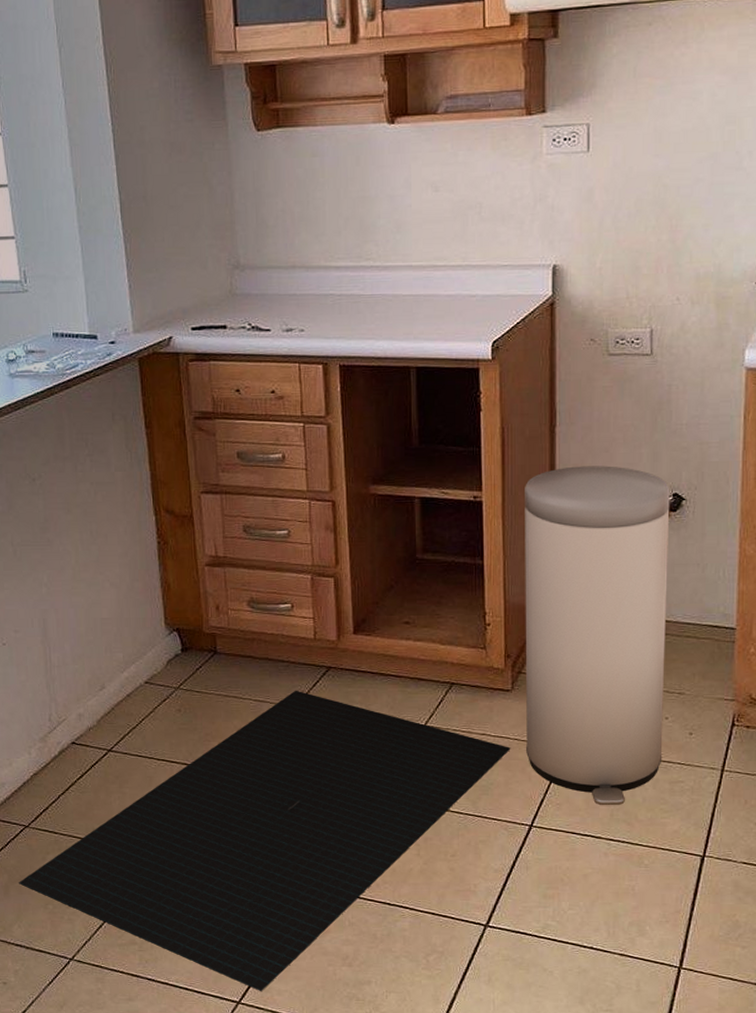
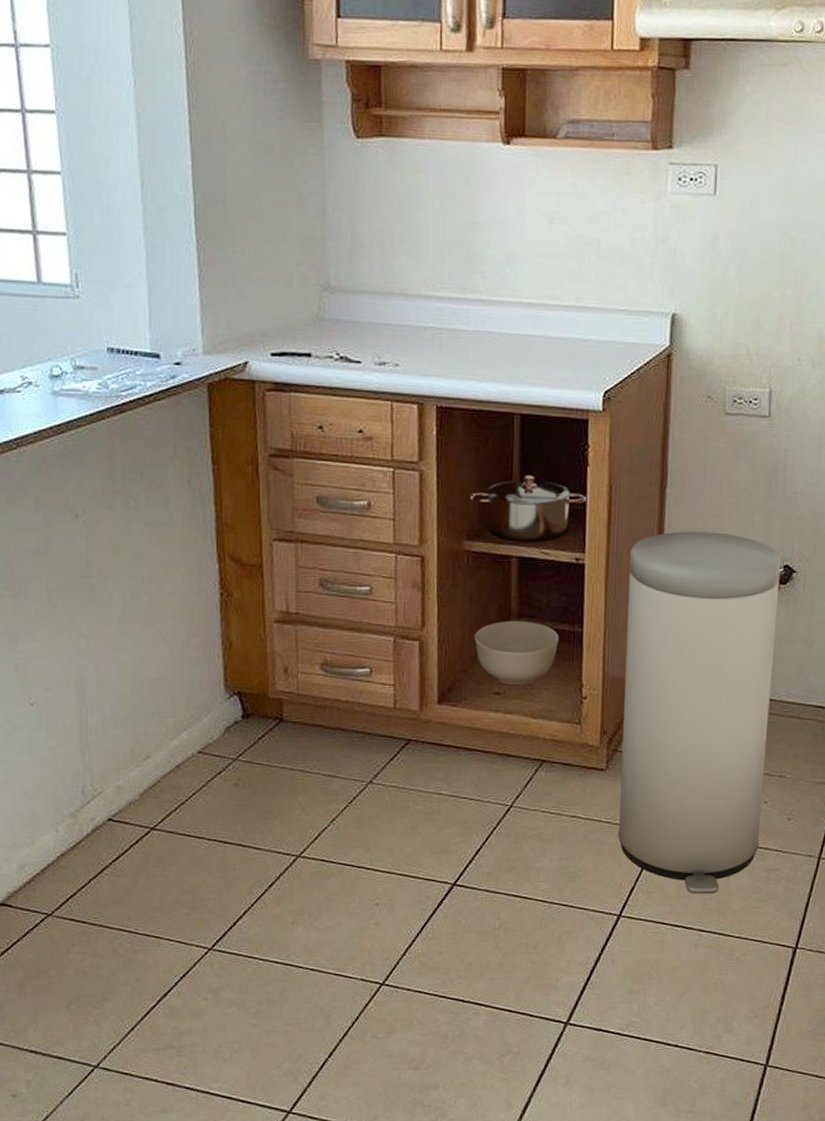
floor mat: present [19,690,511,992] -> none [37,764,603,1100]
cooking pot: none [374,422,480,484] -> present [470,474,586,543]
bowl: none [383,555,462,614] -> present [474,620,560,685]

